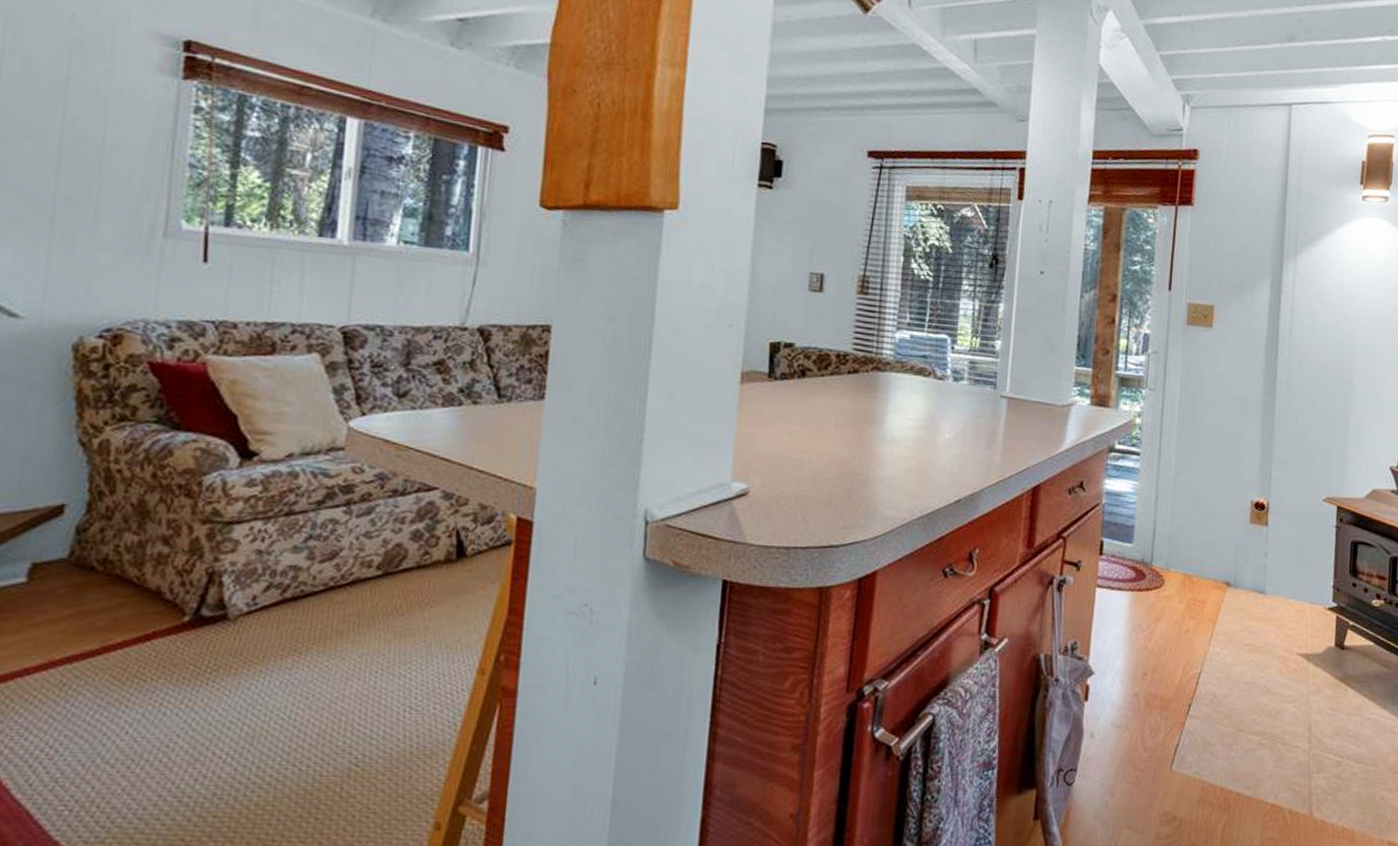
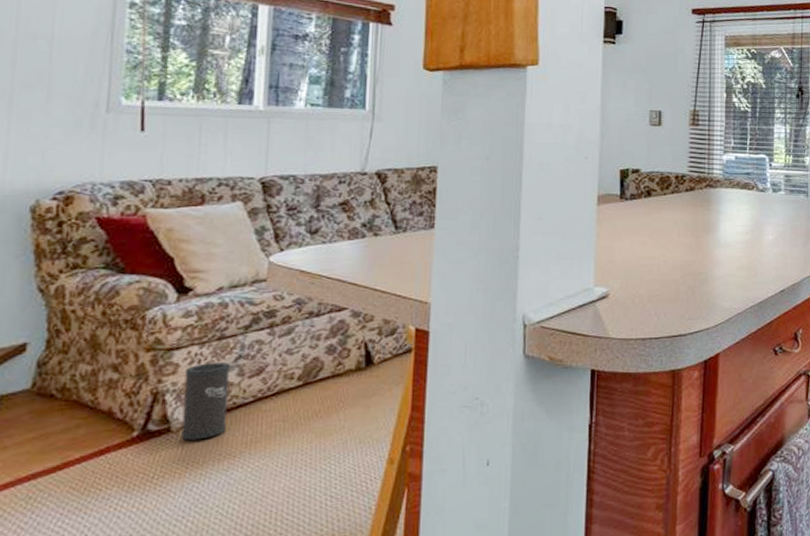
speaker: none [239,542,298,631] -> present [181,363,230,441]

